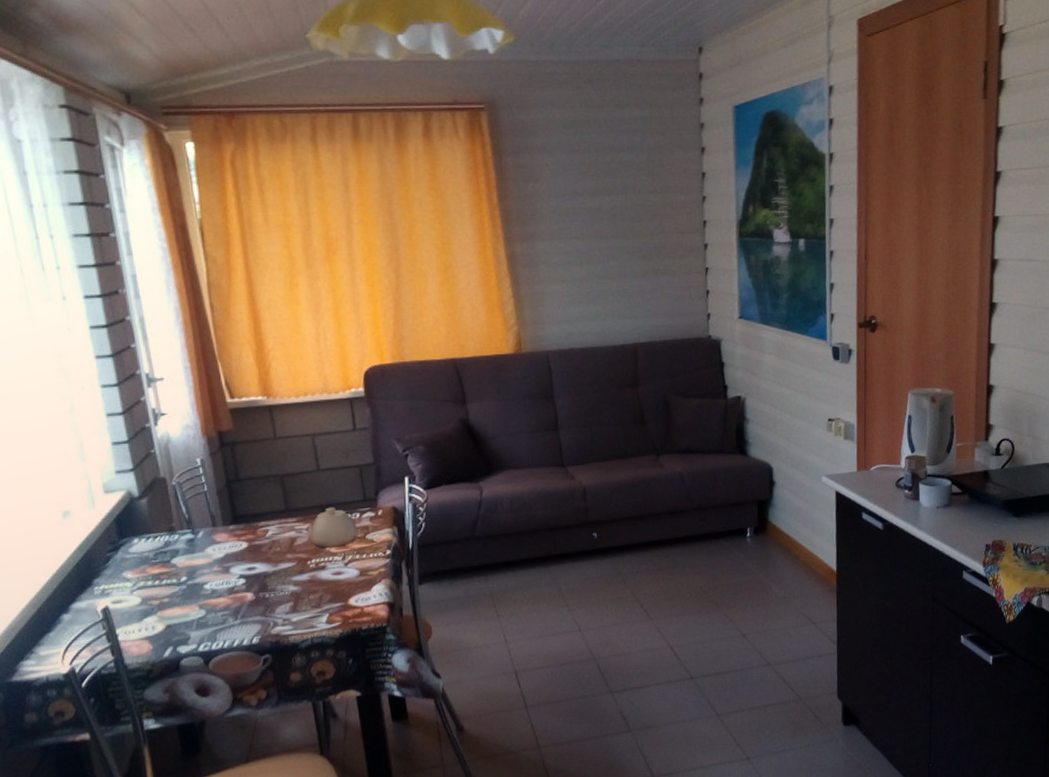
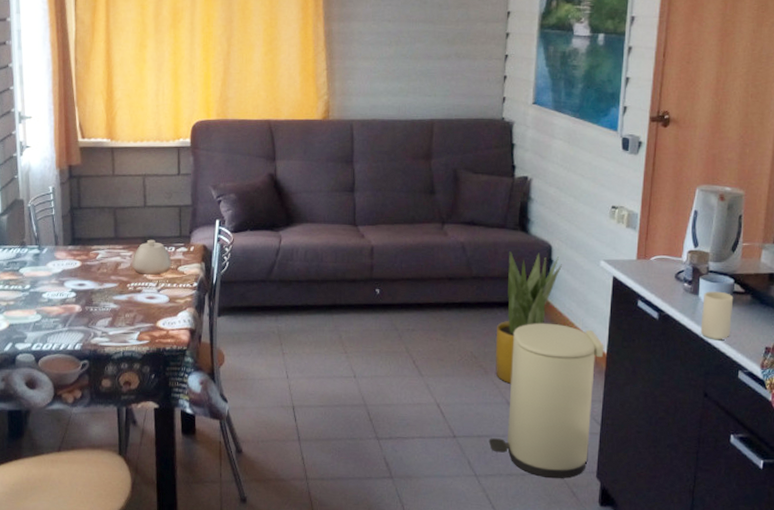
planter: none [724,475,784,615] -> present [495,251,562,384]
pedal bin: none [727,546,834,706] -> present [488,323,604,478]
cup: none [923,494,953,543] -> present [700,291,734,340]

